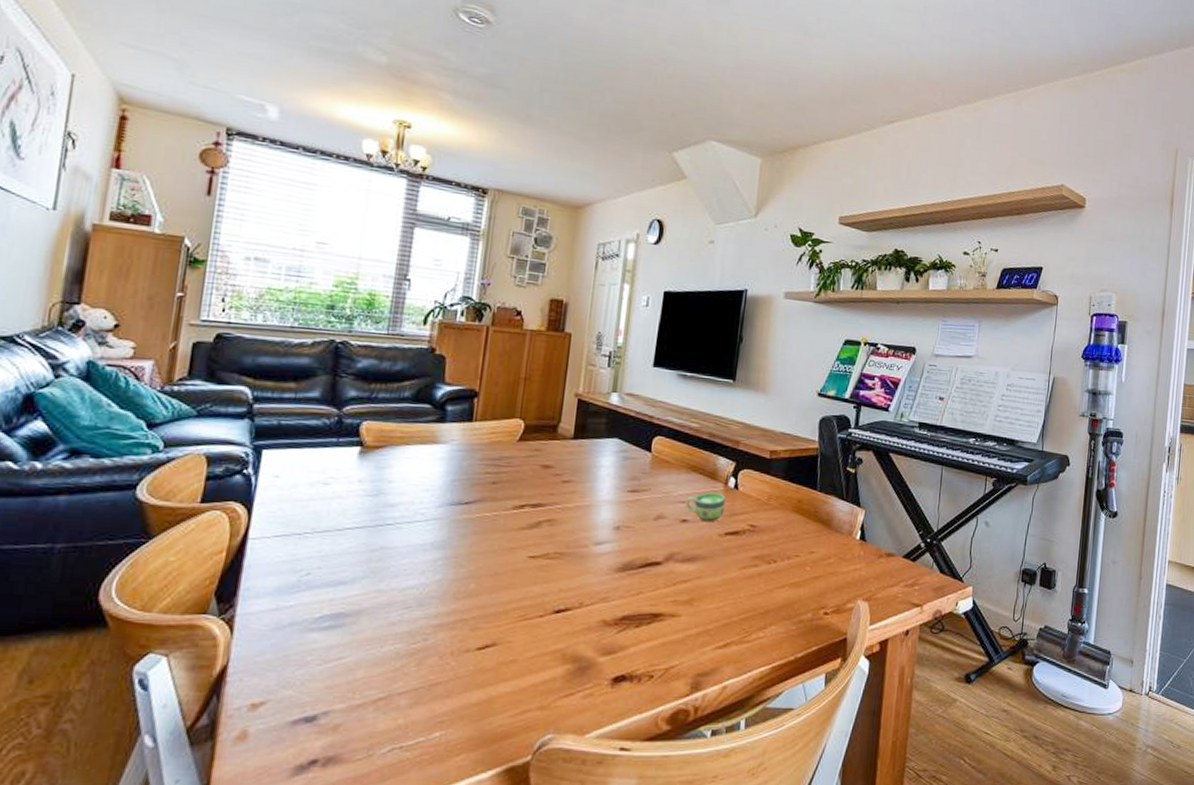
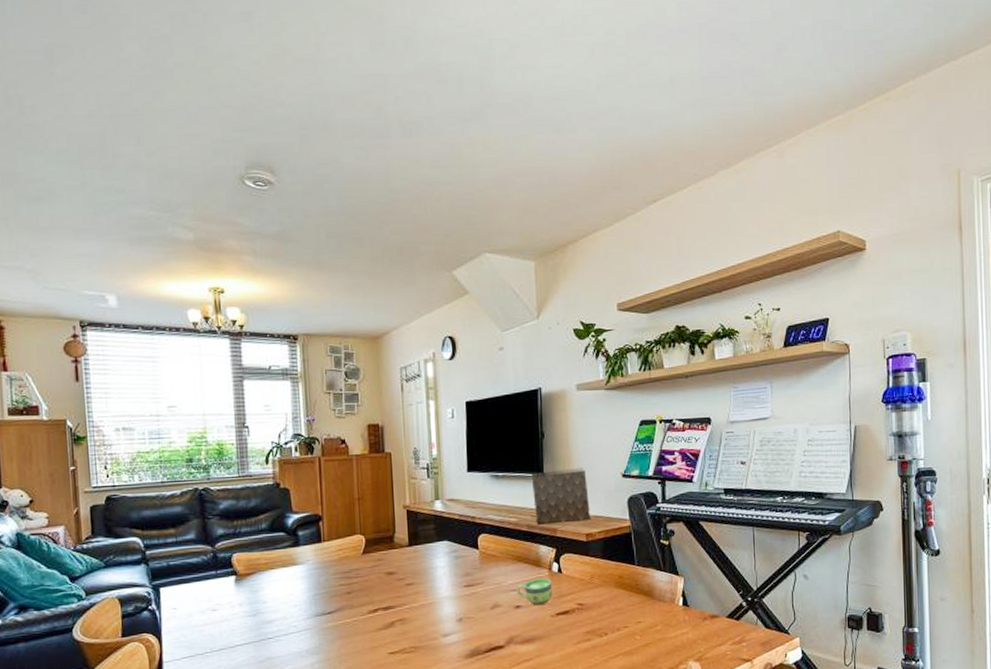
decorative box: none [719,378,781,436] -> present [531,468,590,526]

